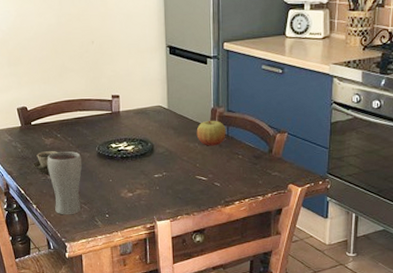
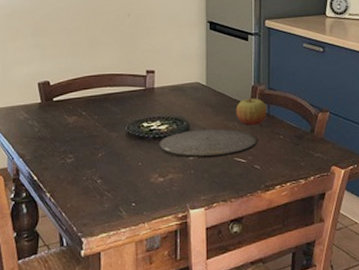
cup: present [33,151,58,174] -> none [50,131,82,157]
drinking glass: present [47,151,83,215] -> none [67,131,109,205]
plate: none [126,149,217,176] -> present [159,129,257,159]

